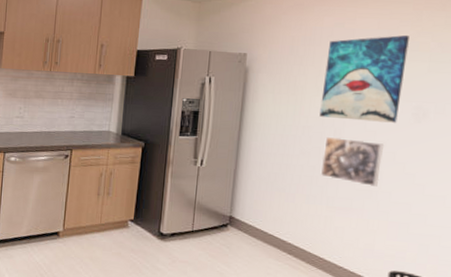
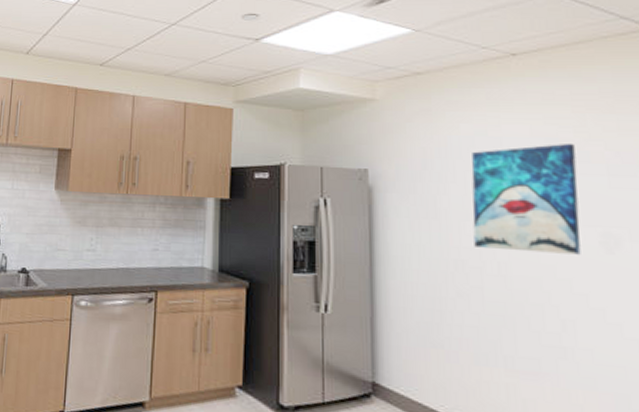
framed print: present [320,136,385,187] -> none [487,272,573,342]

